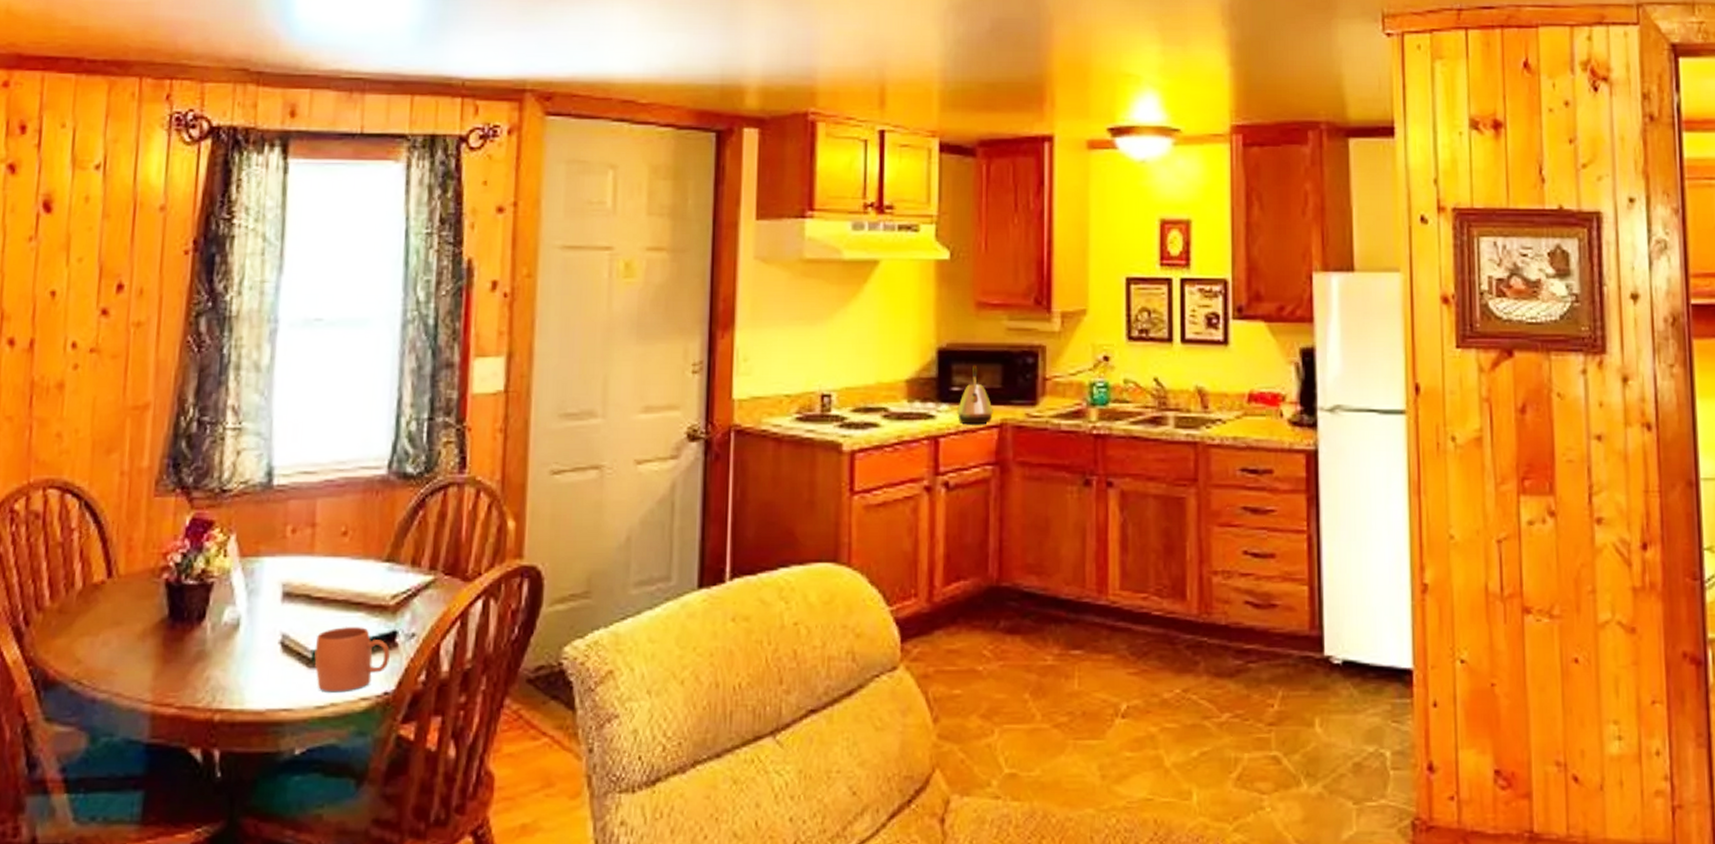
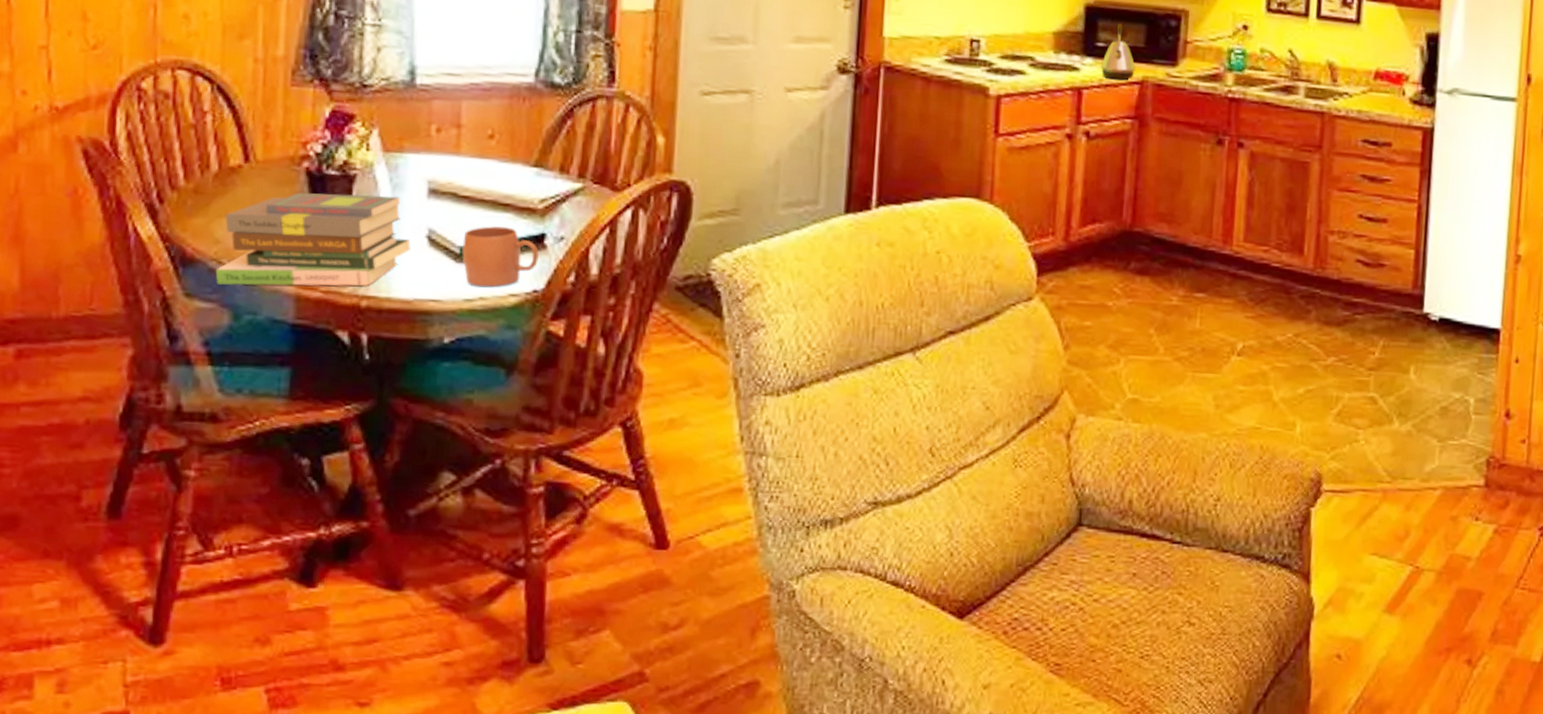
books: none [75,602,265,706] -> present [215,192,411,286]

